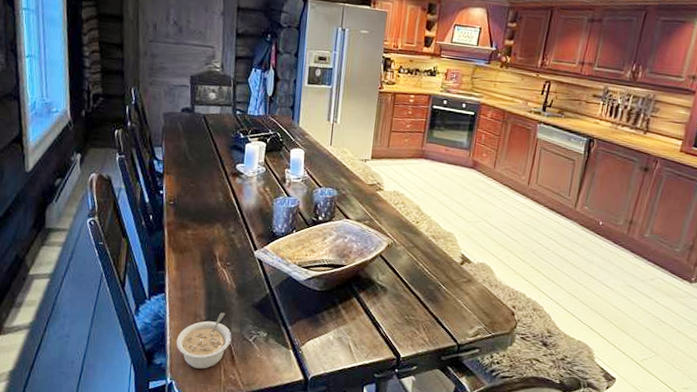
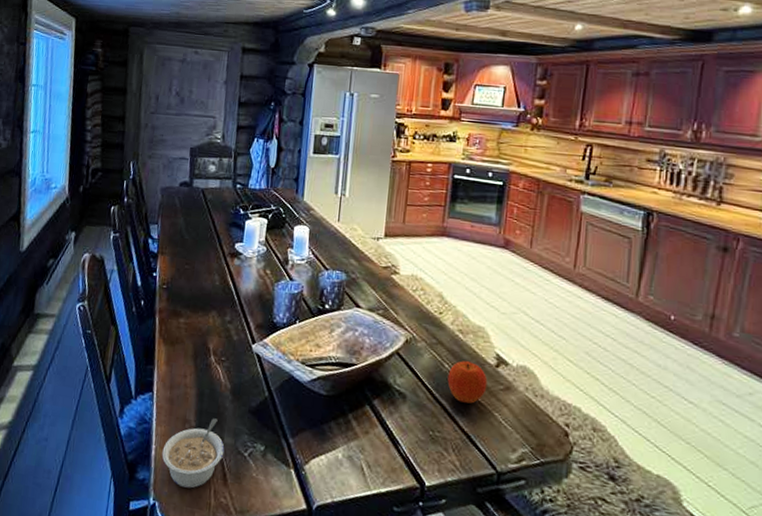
fruit: none [421,260,454,294] -> present [447,361,488,404]

